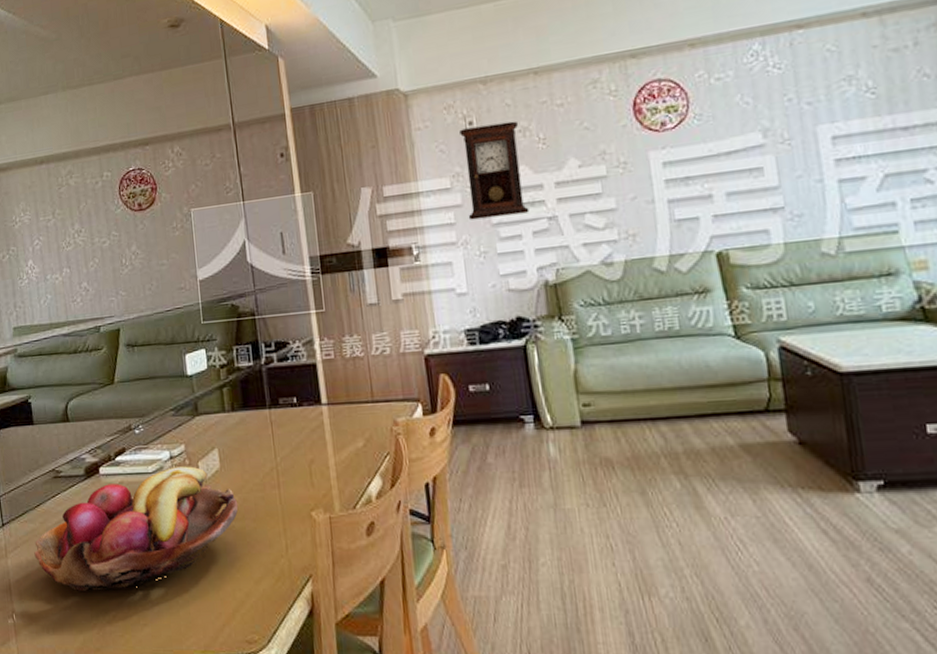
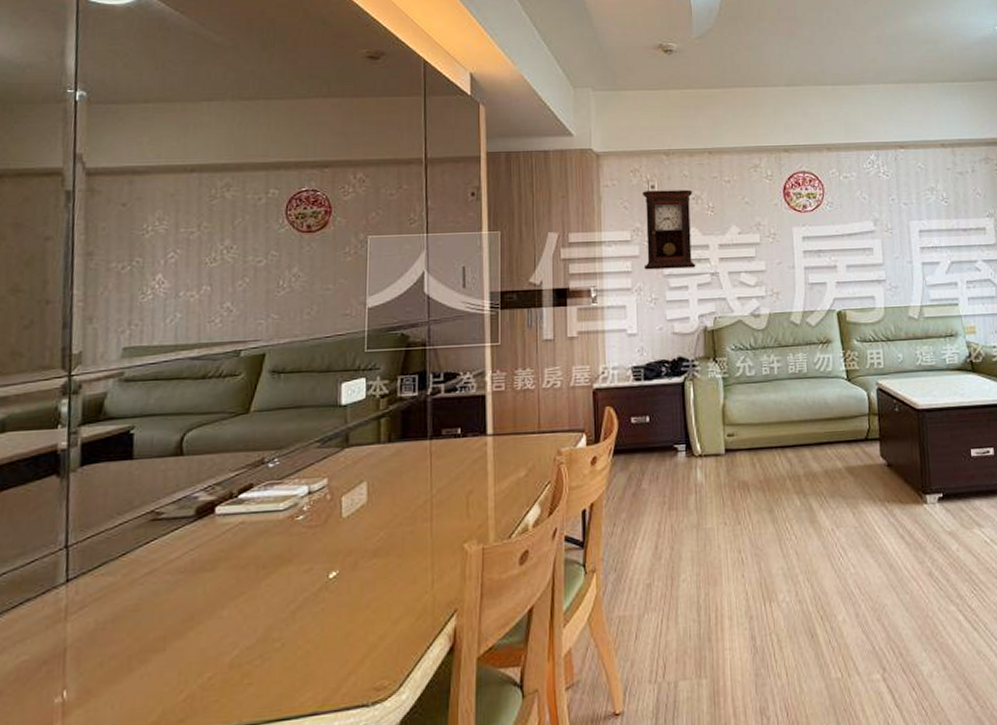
fruit basket: present [34,466,239,591] -> none [108,501,383,653]

